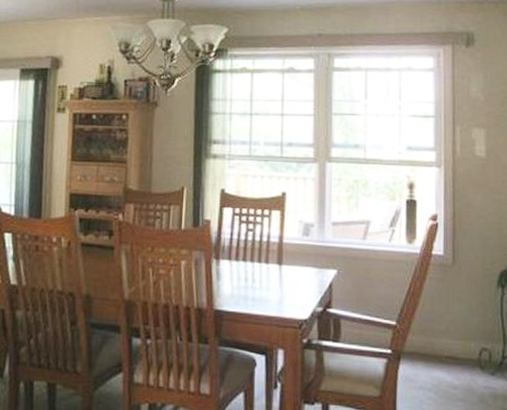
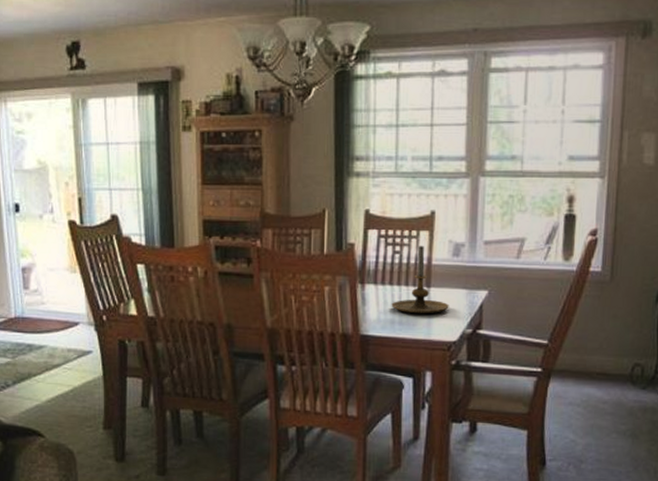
candle holder: none [244,224,300,291] -> present [391,245,449,314]

